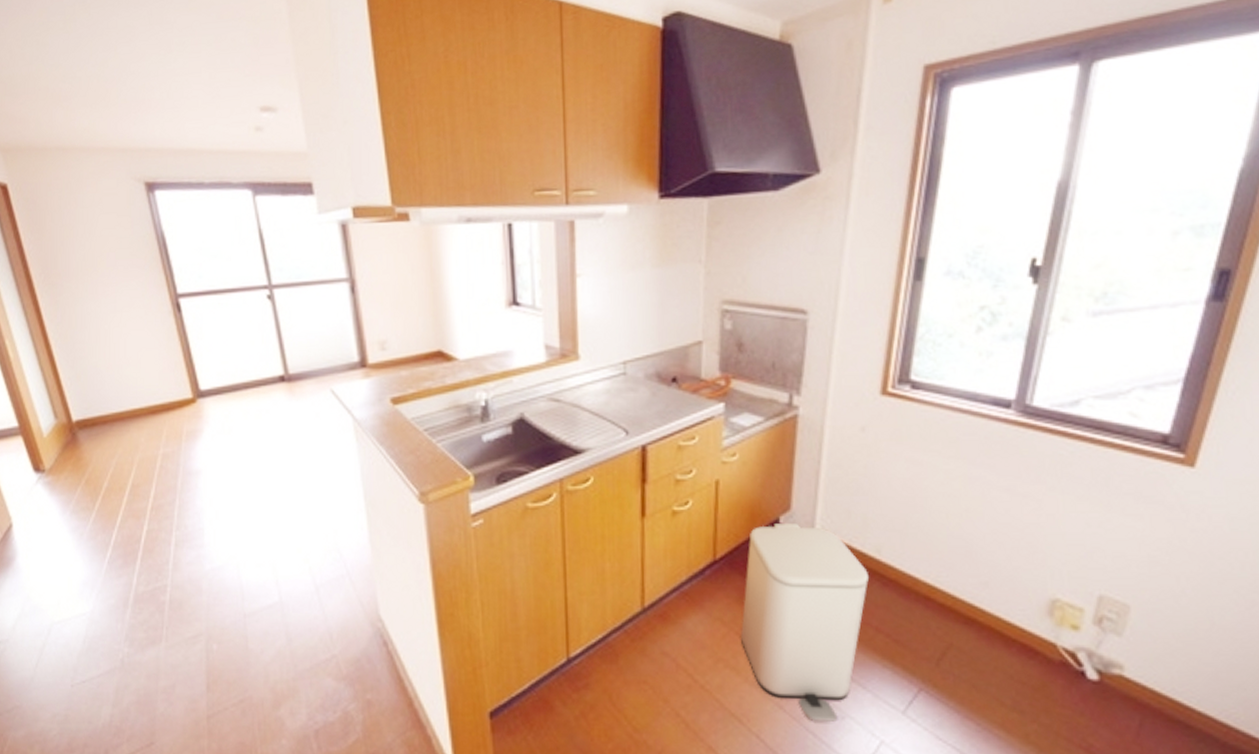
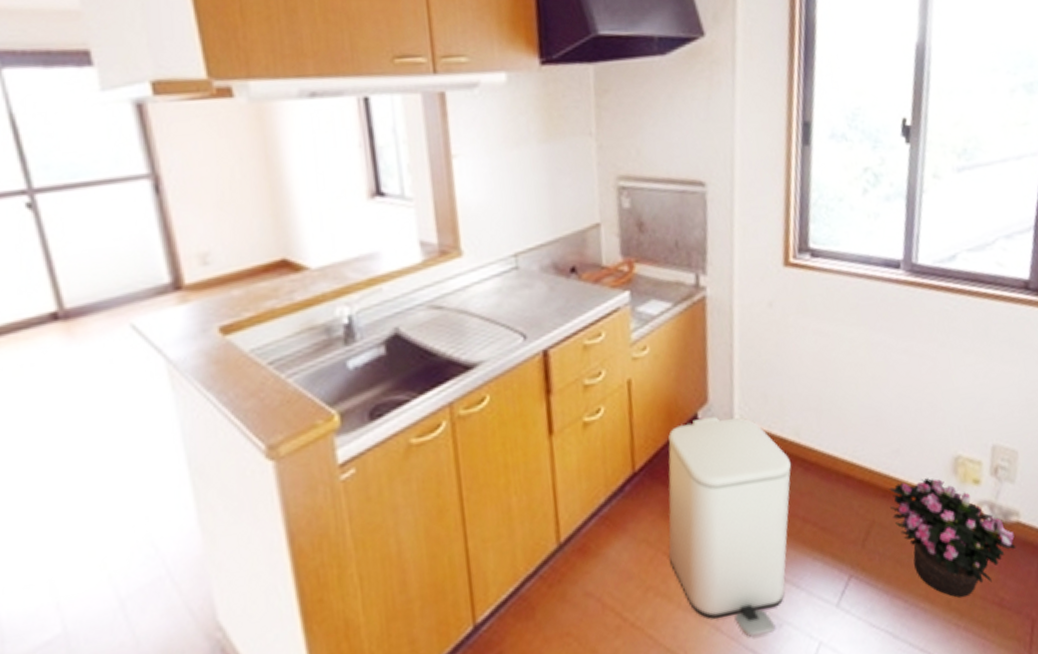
potted flower: none [971,614,1115,734] -> present [889,478,1016,598]

